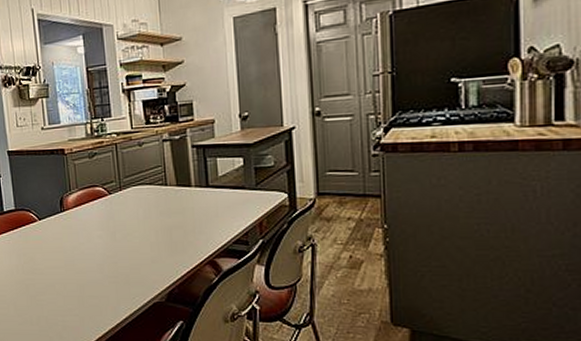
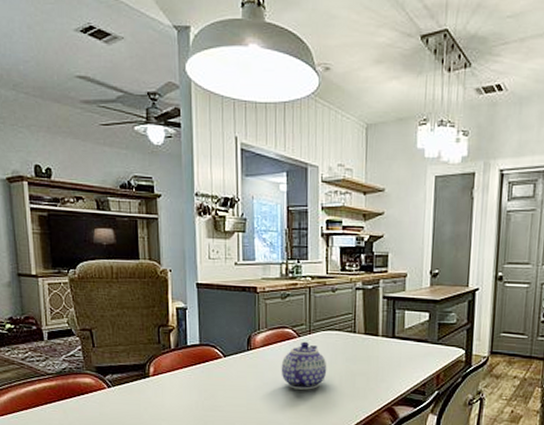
teapot: none [95,198,142,247] -> present [281,341,327,390]

